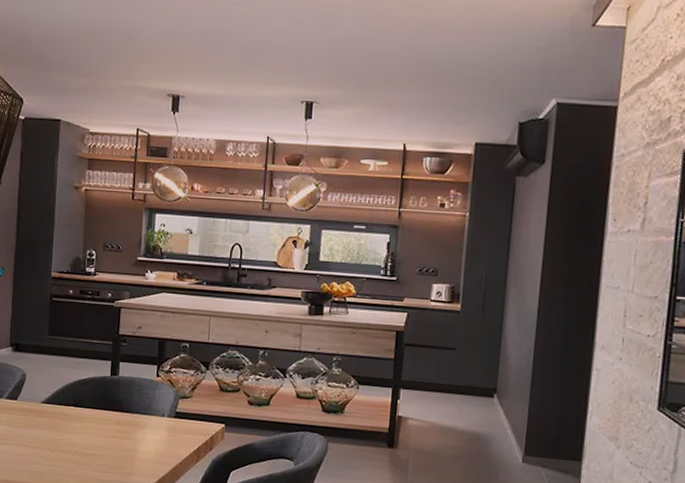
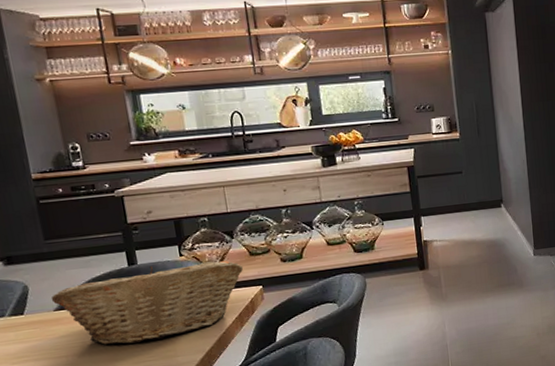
fruit basket: none [41,380,212,454] -> present [51,261,244,345]

